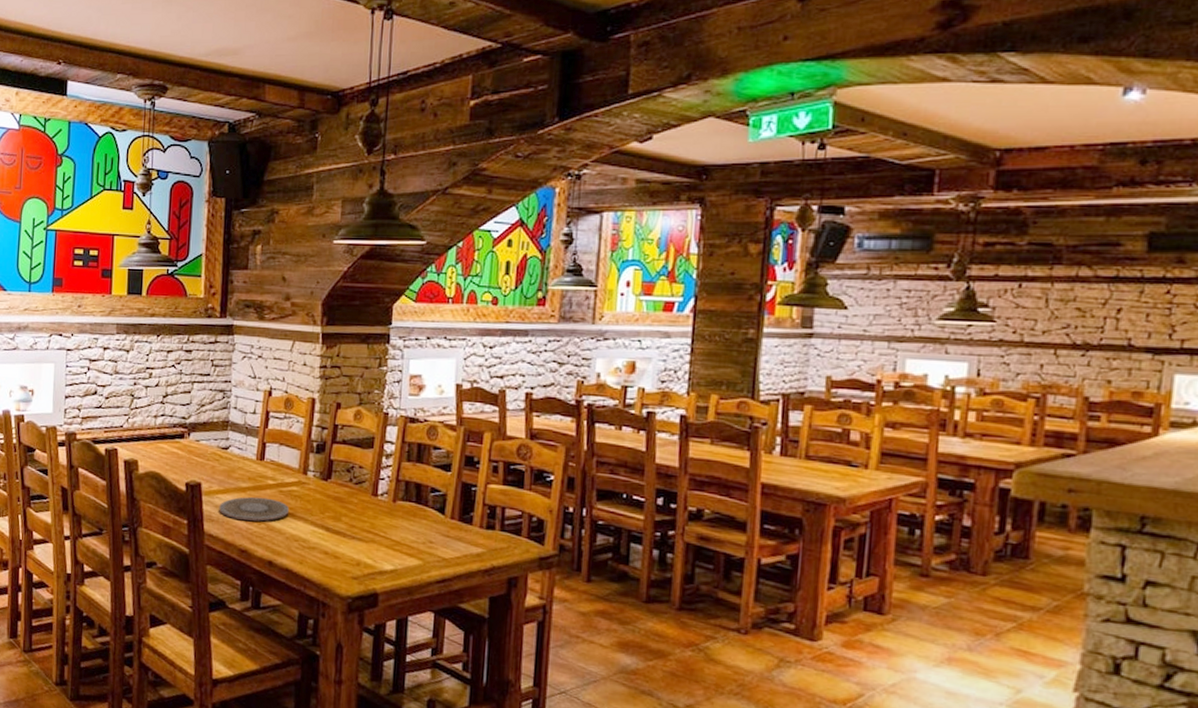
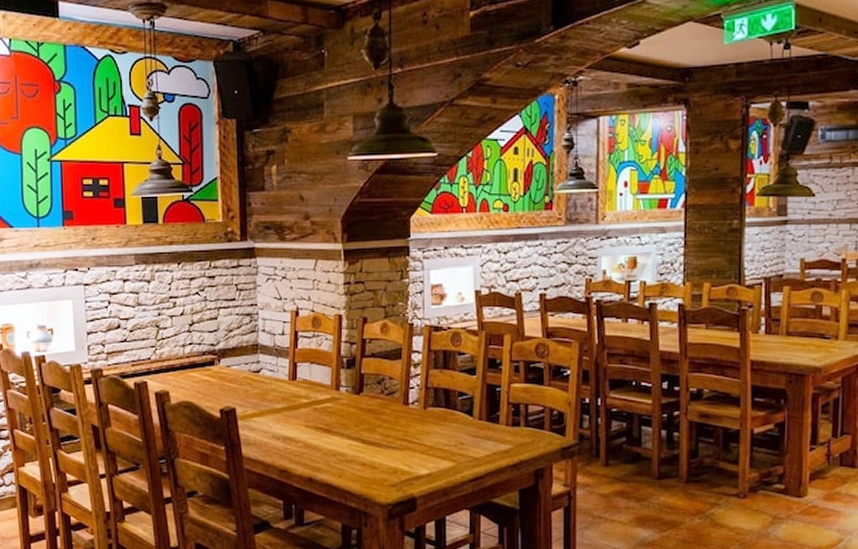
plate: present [219,496,290,522] -> none [255,416,325,440]

